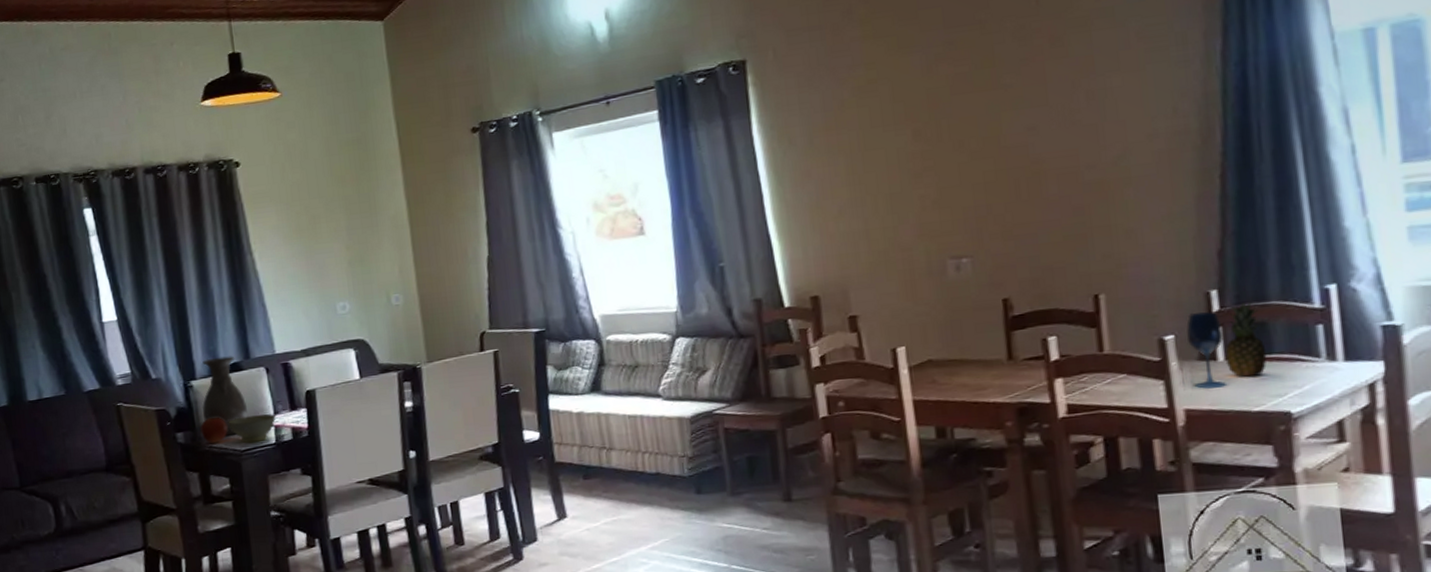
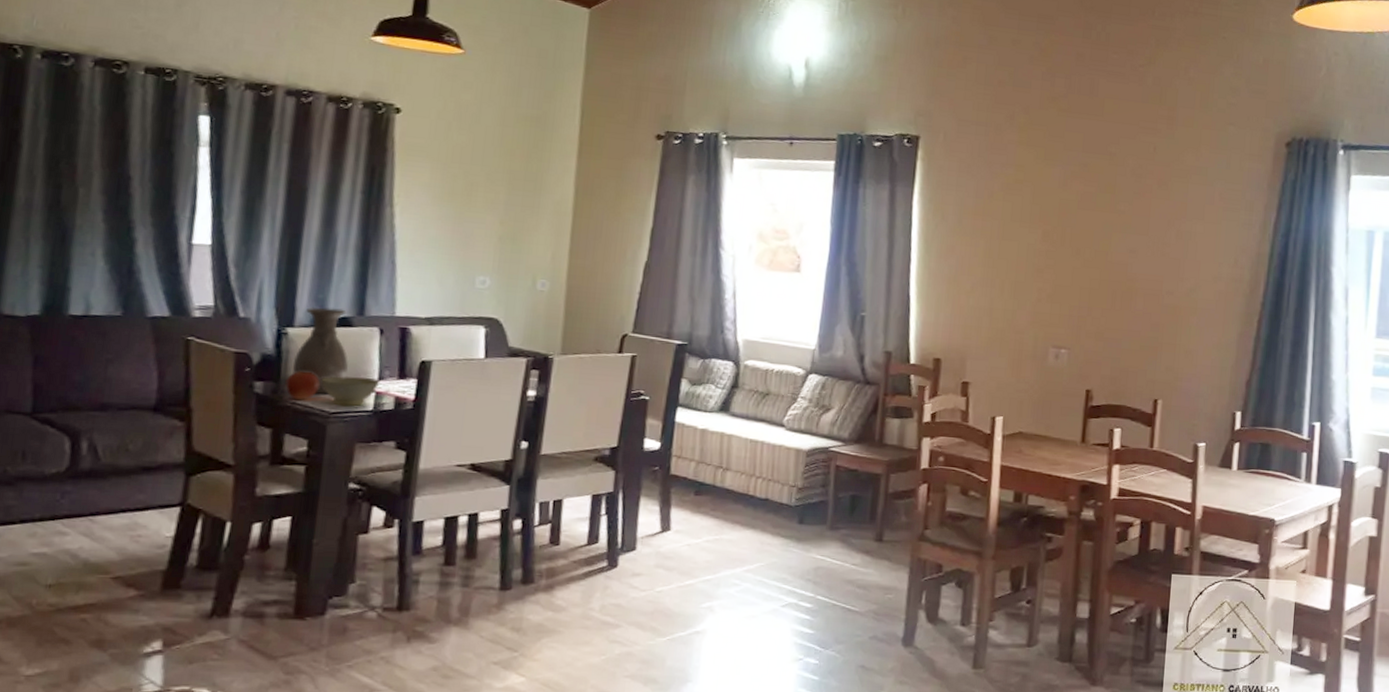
wineglass: present [1186,312,1226,389] -> none [1214,427,1240,492]
fruit: present [1224,302,1267,377] -> none [1237,426,1266,486]

